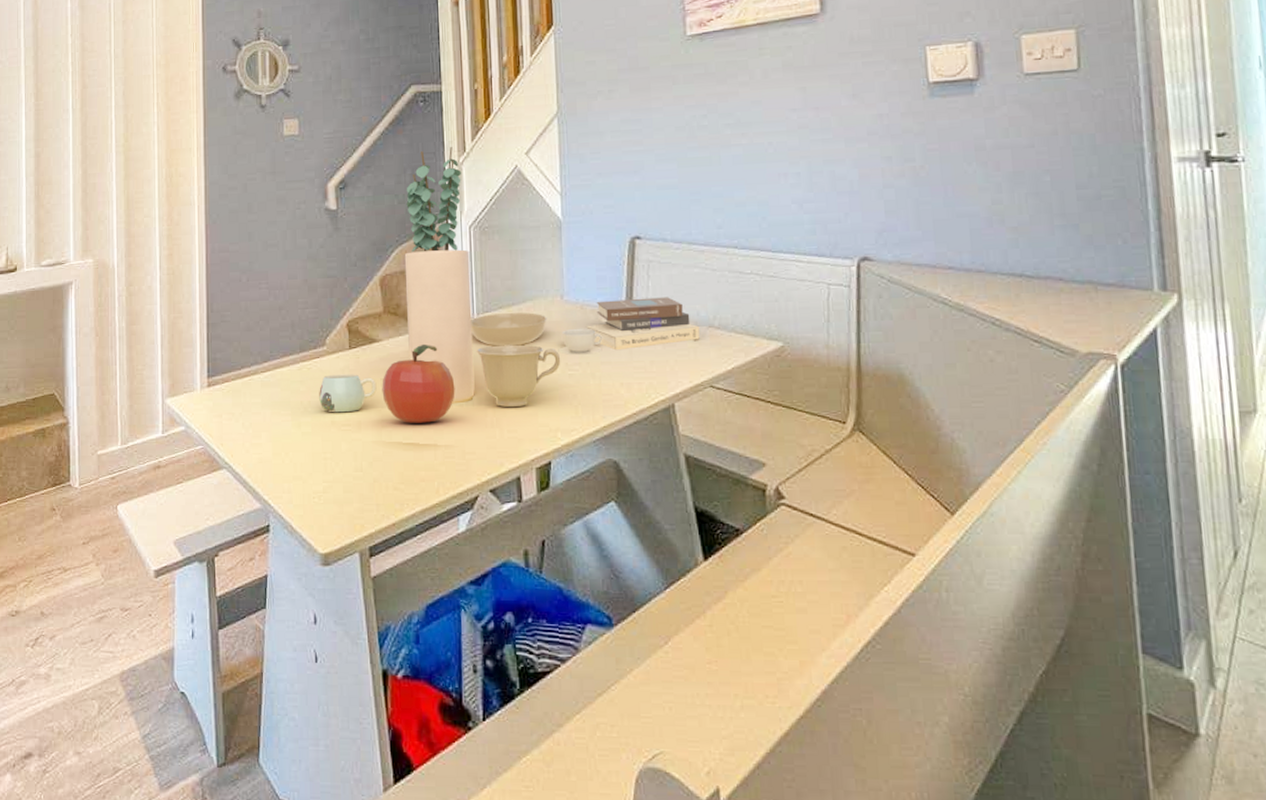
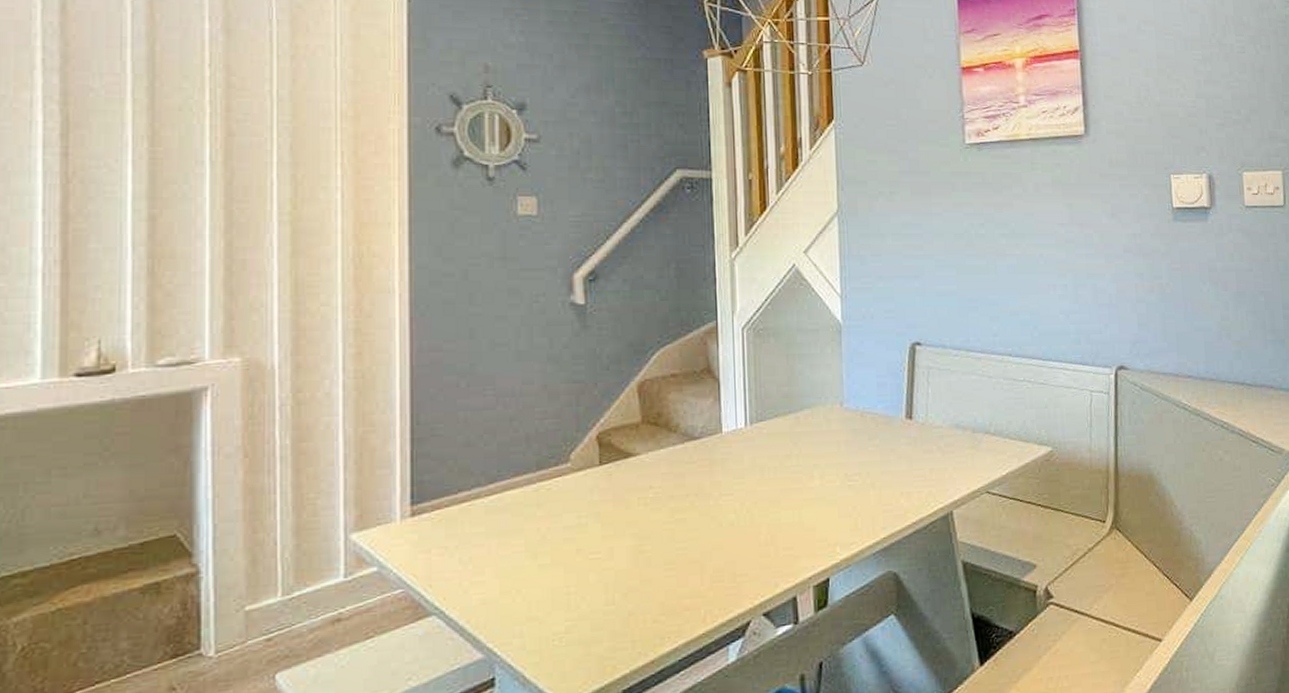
mug: present [319,374,377,413] -> none [561,493,633,540]
fruit: present [382,343,455,423] -> none [639,457,725,547]
vase: present [404,146,475,404] -> none [667,239,747,522]
bowl: present [471,312,547,347] -> none [743,421,826,458]
teacup: present [476,344,561,408] -> none [749,455,840,524]
teacup: present [558,328,602,356] -> none [837,436,883,466]
books: present [585,297,700,351] -> none [865,404,977,459]

